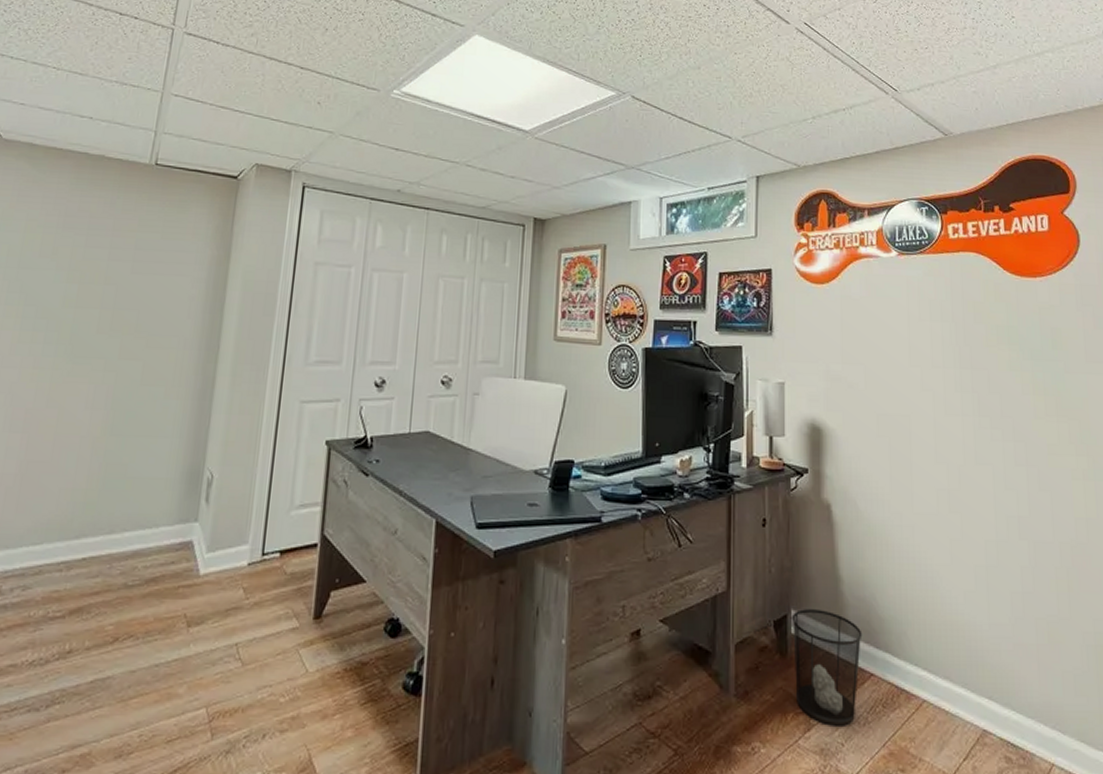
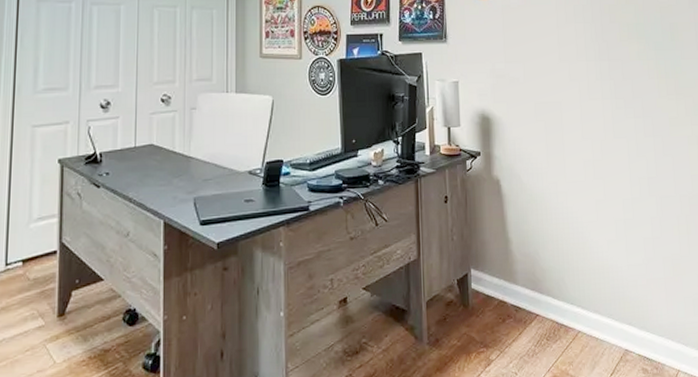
waste bin: present [791,609,863,726] -> none [471,266,529,360]

